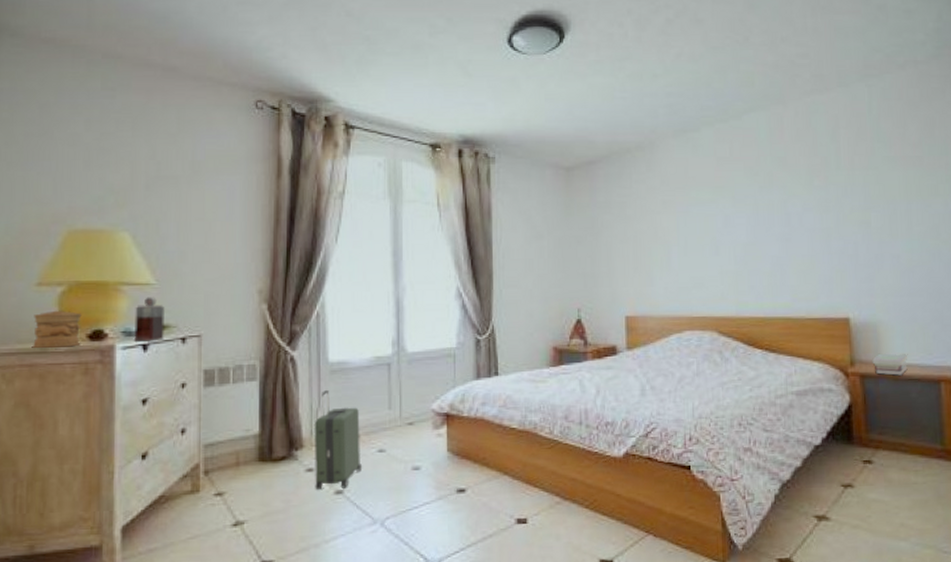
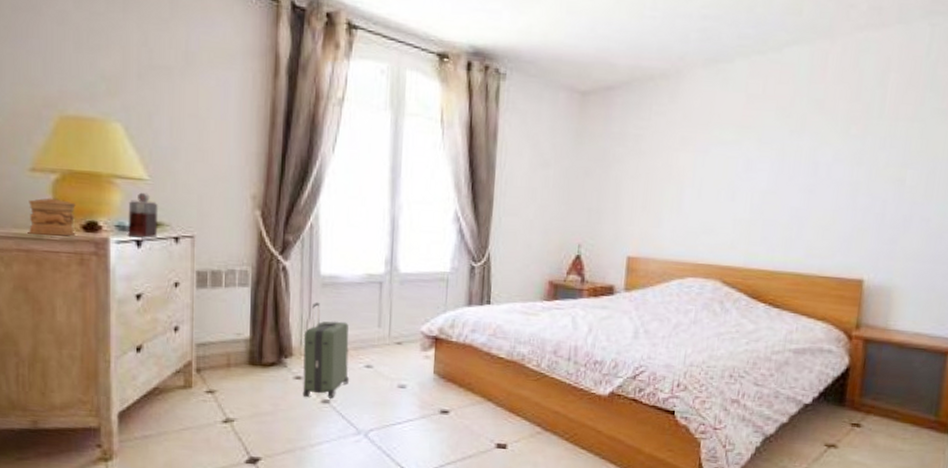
books: present [872,353,908,376] -> none [879,319,918,344]

